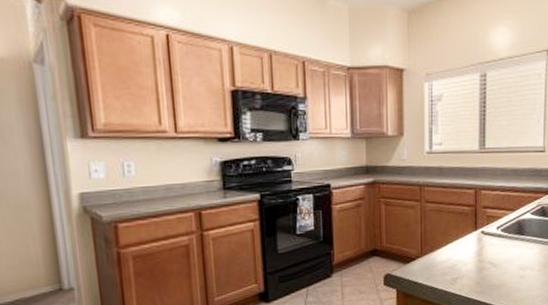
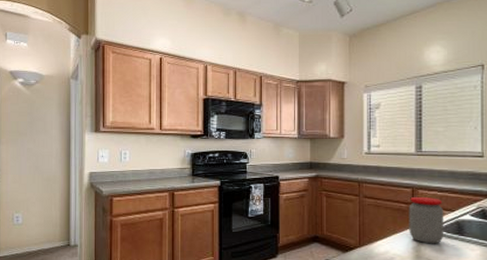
jar: none [471,197,506,247] -> present [409,196,444,244]

